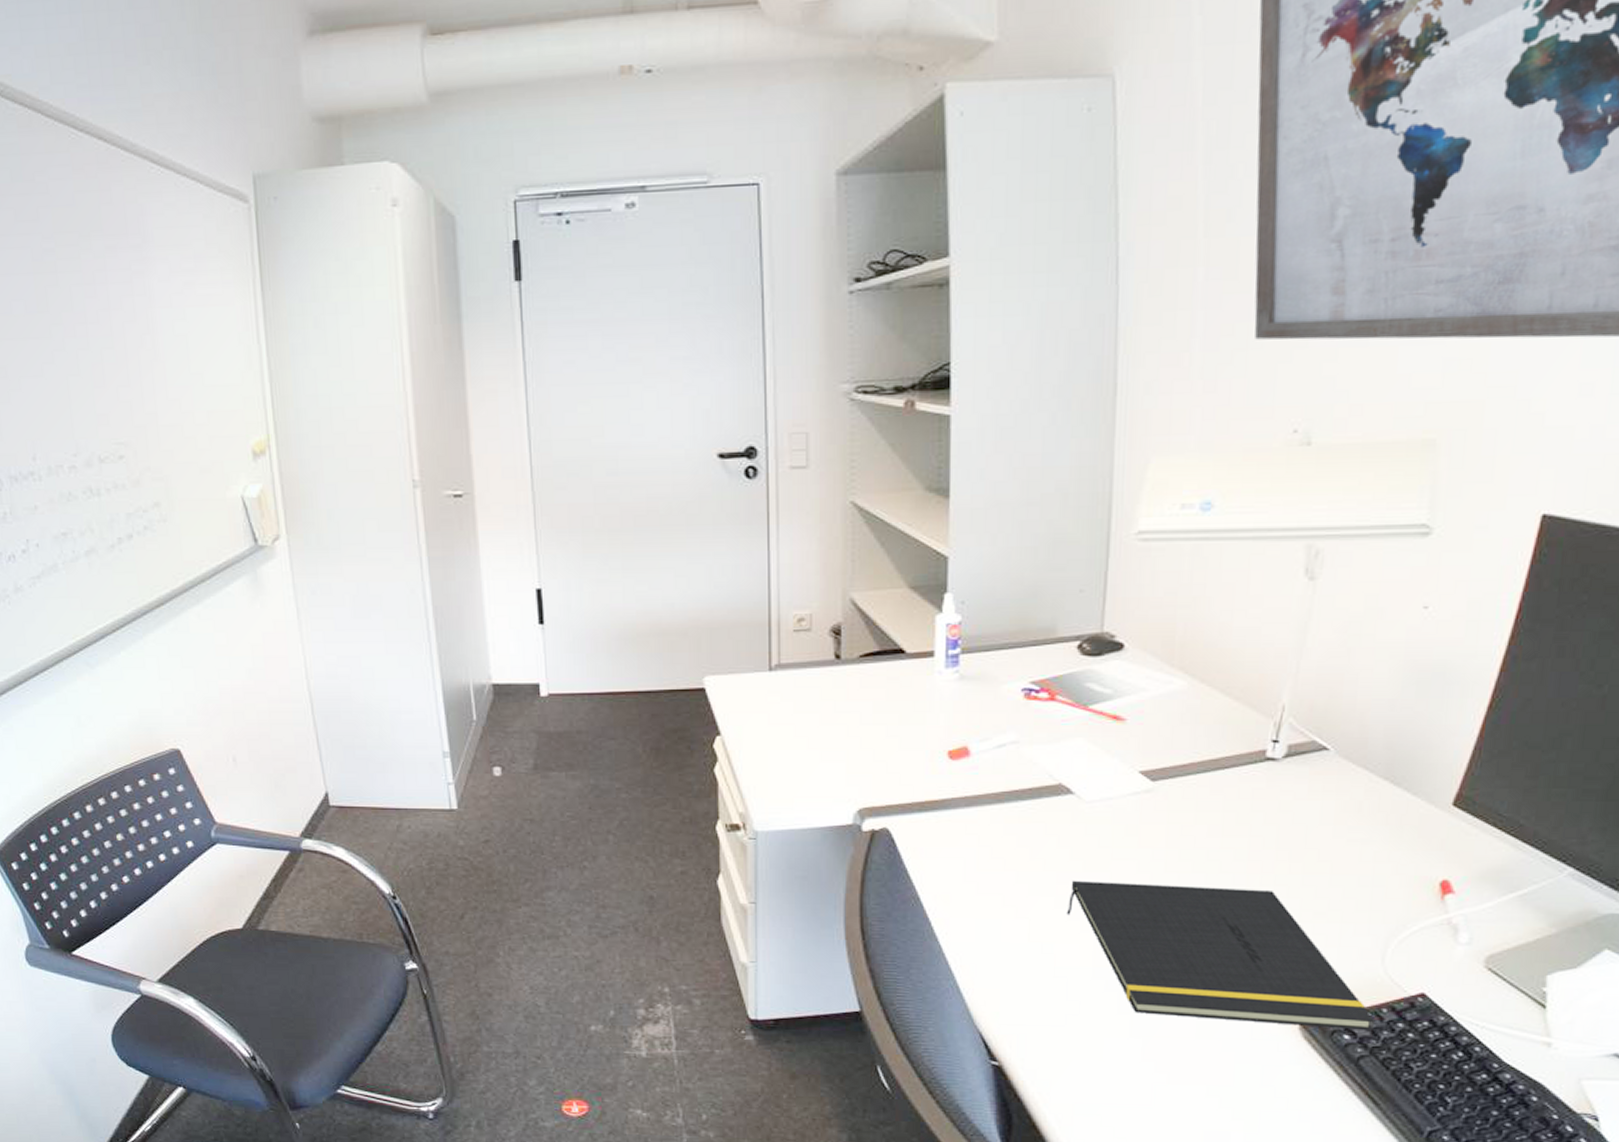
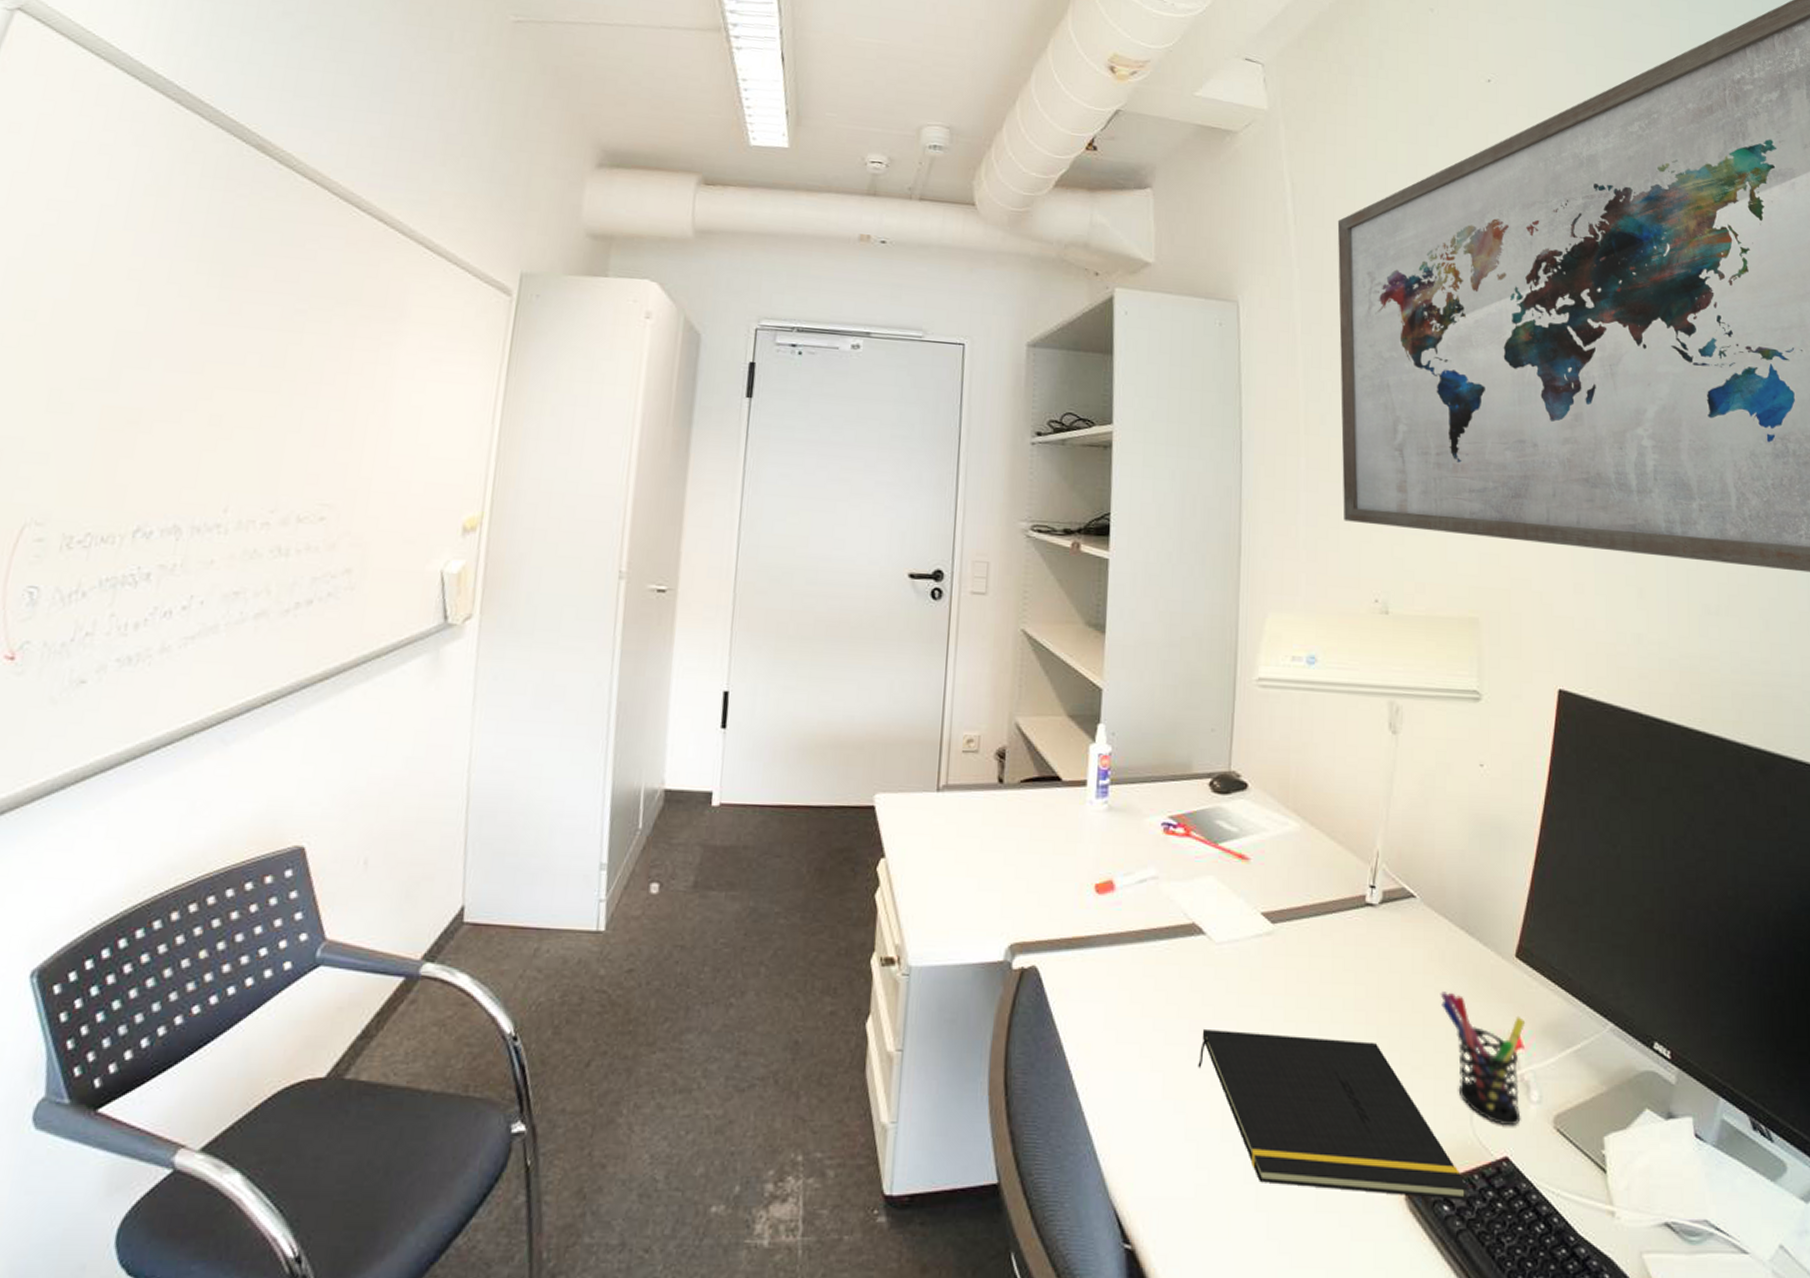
pen holder: none [1353,841,1459,966] -> present [1440,991,1526,1127]

